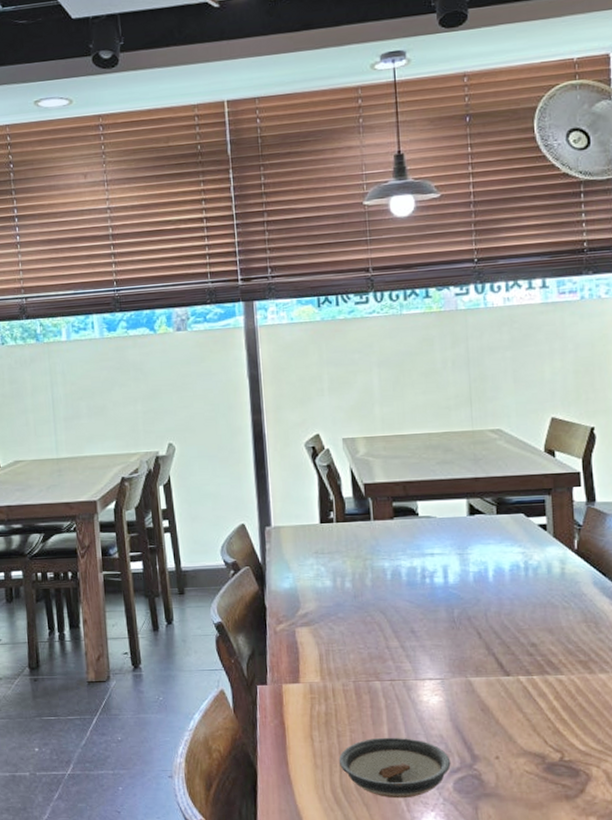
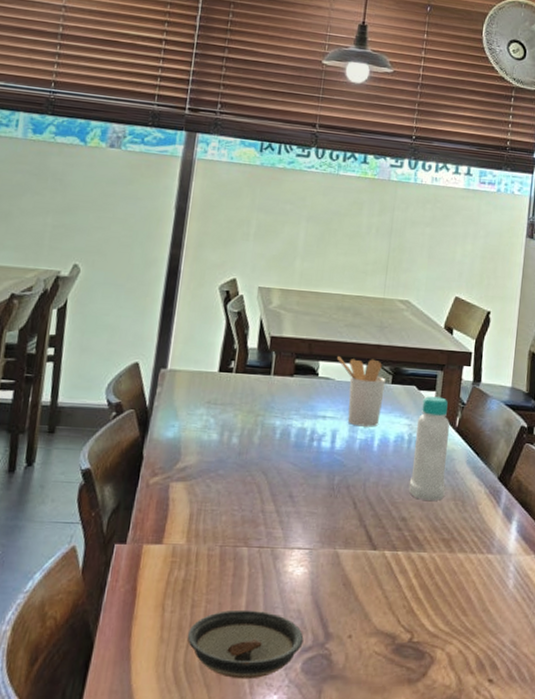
utensil holder: none [435,492,491,560] -> present [337,356,386,427]
bottle: none [531,521,574,625] -> present [408,396,450,501]

